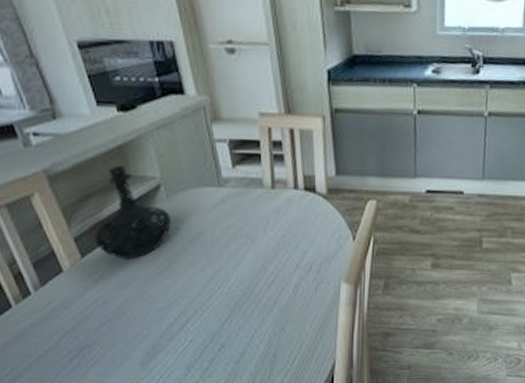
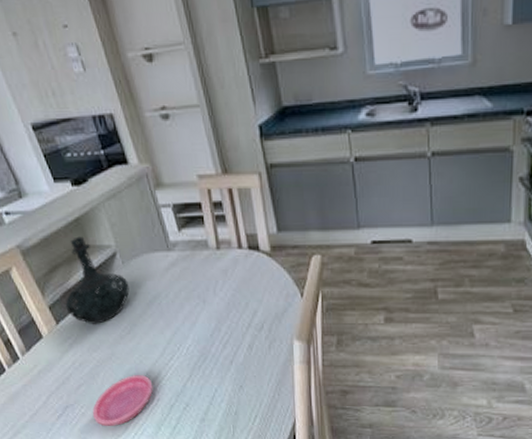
saucer: none [112,314,187,370] -> present [92,375,154,427]

